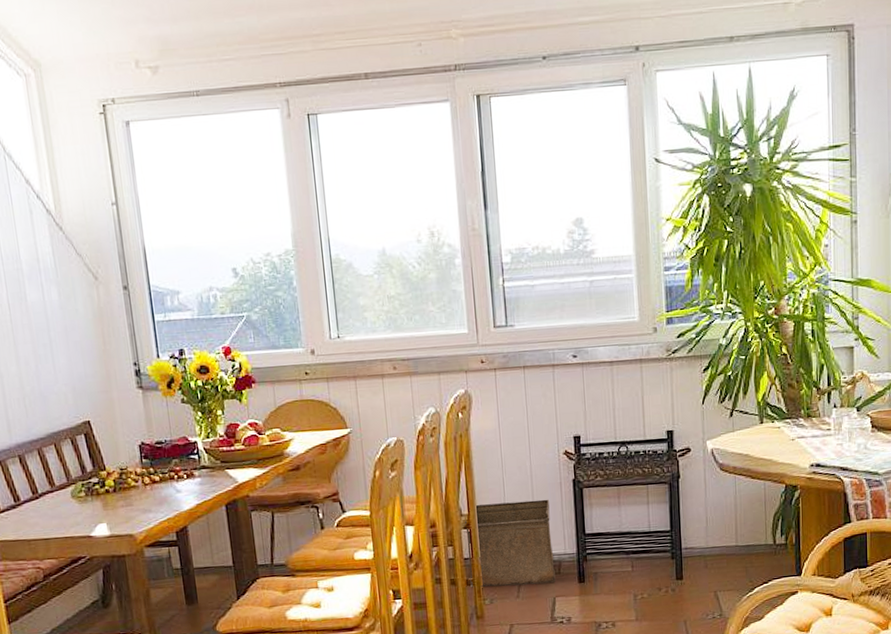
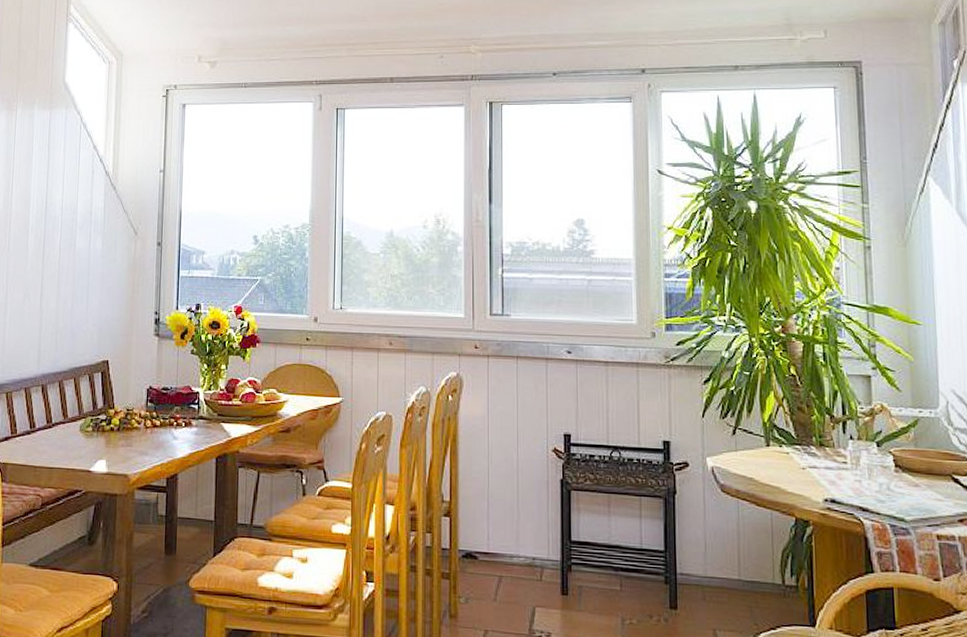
storage bin: present [464,499,556,588] -> none [445,492,536,591]

